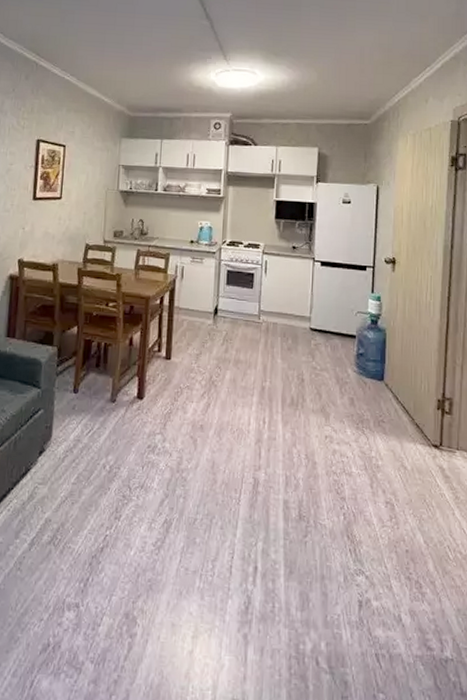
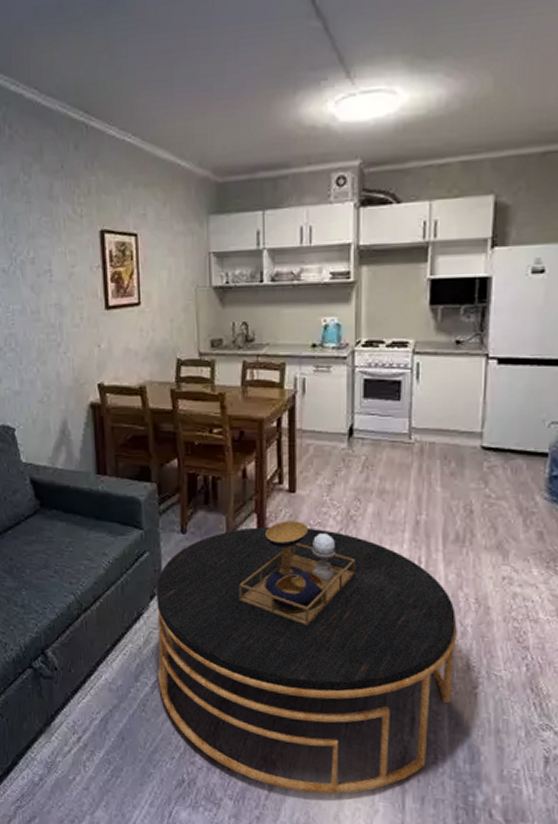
coffee table: none [36,384,292,651] -> present [156,521,457,795]

